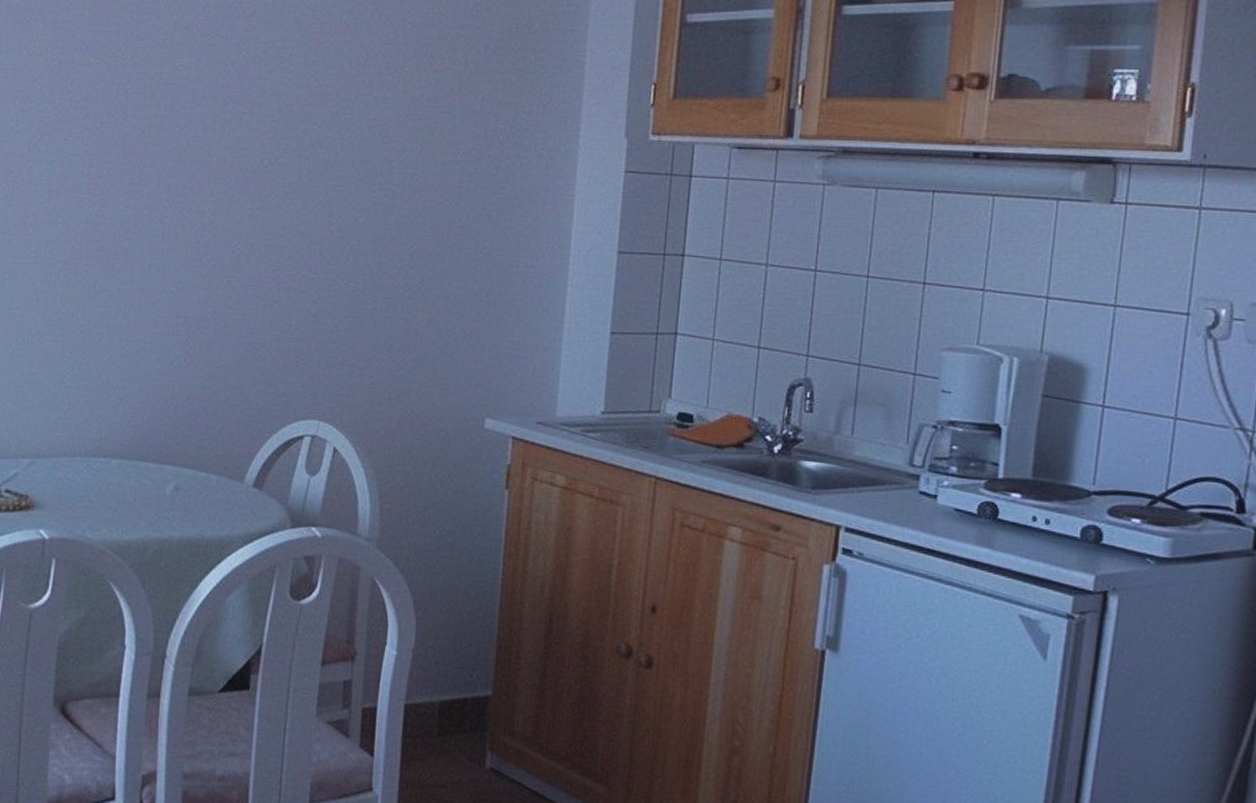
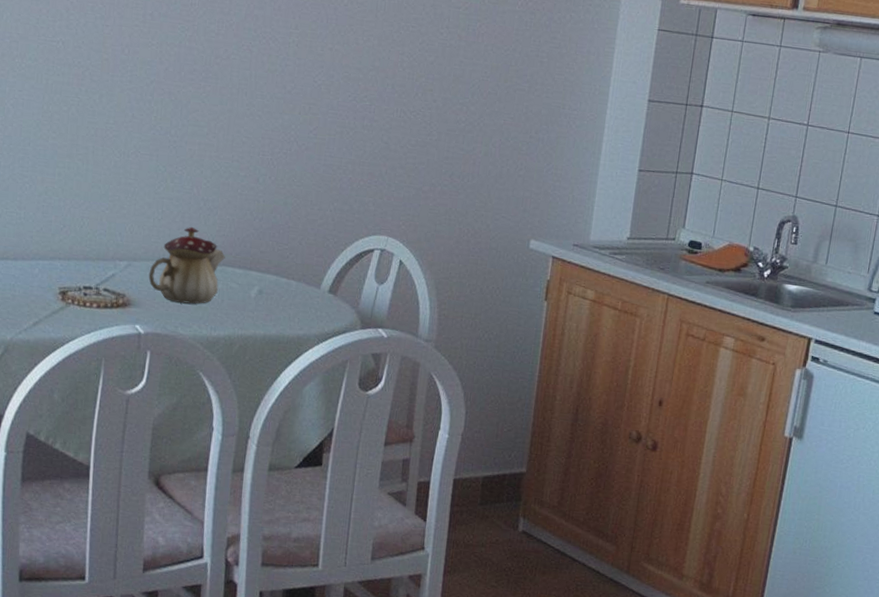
teapot: none [53,417,137,504] -> present [148,226,225,304]

